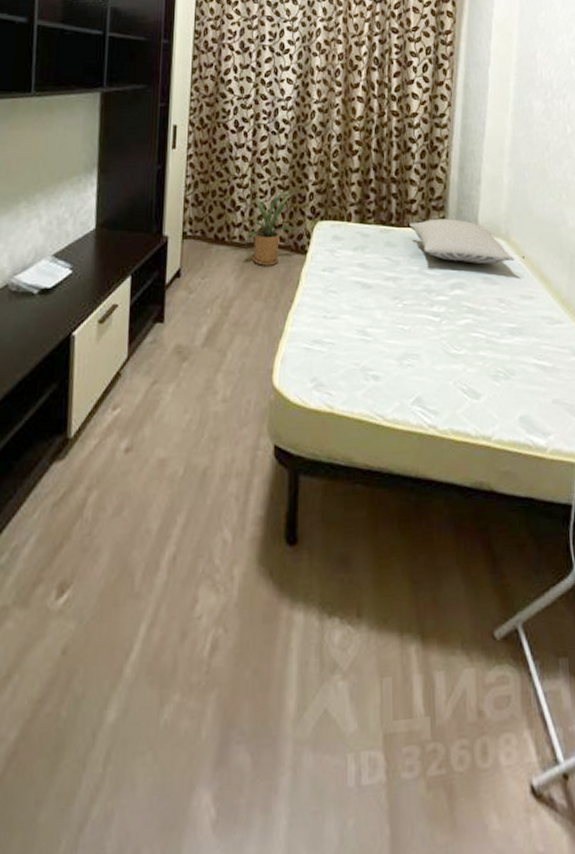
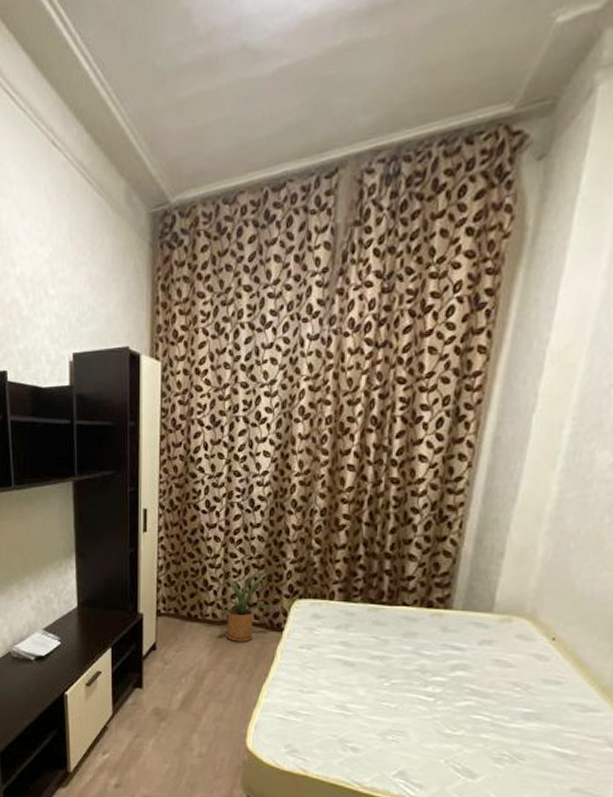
pillow: present [409,218,515,263] -> none [404,596,541,645]

